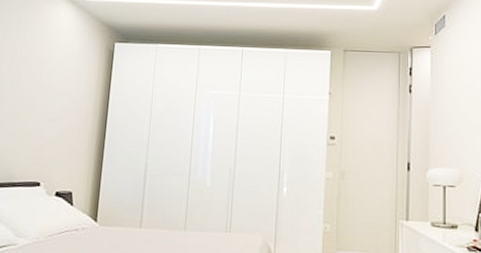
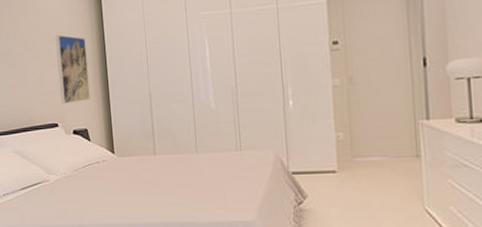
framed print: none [48,91,88,163] -> present [55,35,90,104]

